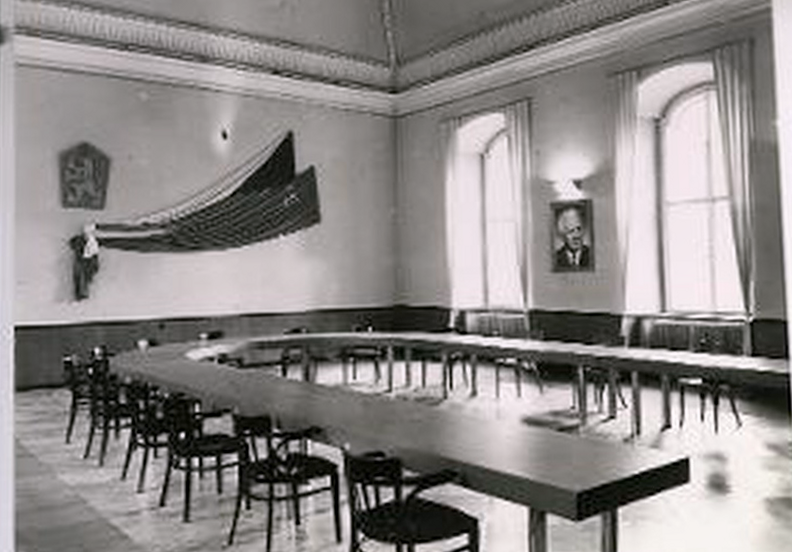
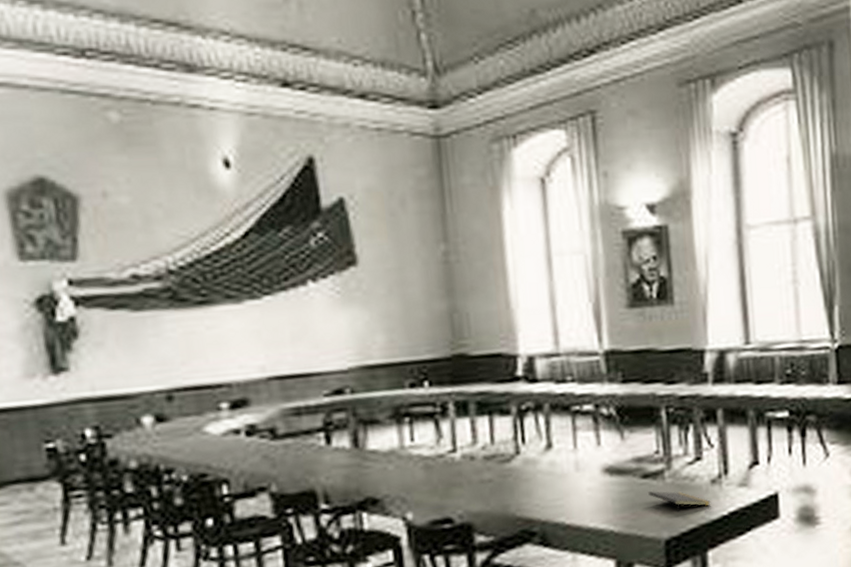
notepad: none [563,444,623,467] -> present [648,491,711,513]

